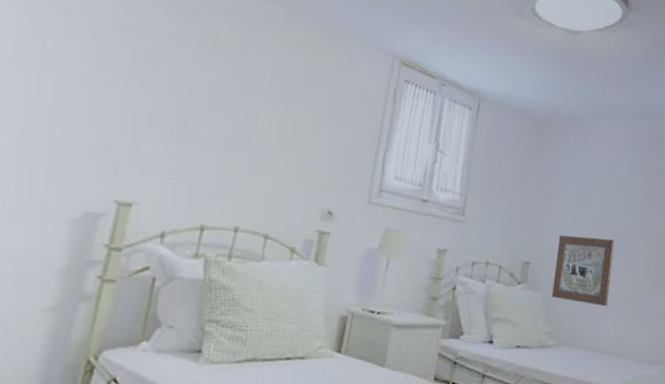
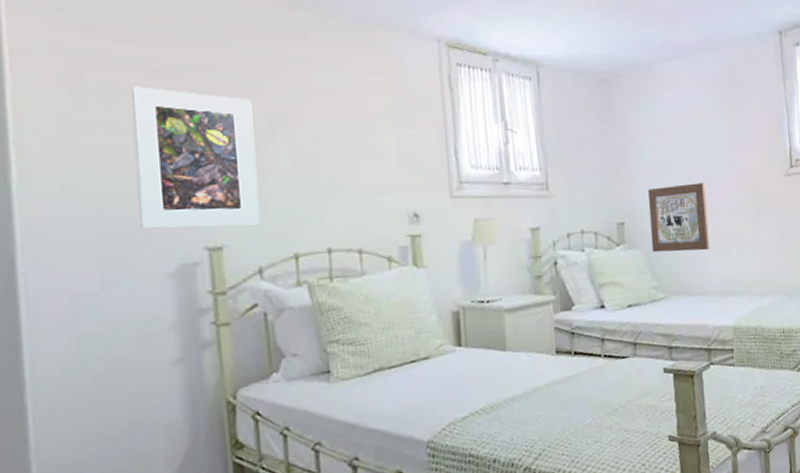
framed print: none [59,36,203,190] -> present [131,86,260,229]

